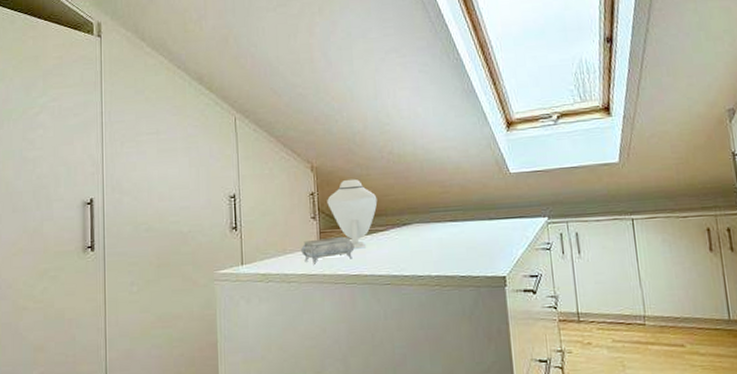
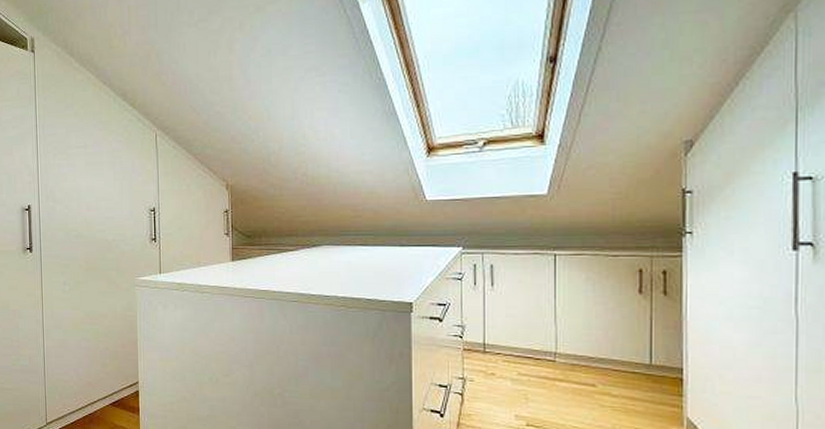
jewelry box: present [301,236,355,264] -> none [214,253,265,278]
jewelry display stand: present [327,179,378,249] -> none [240,198,289,266]

